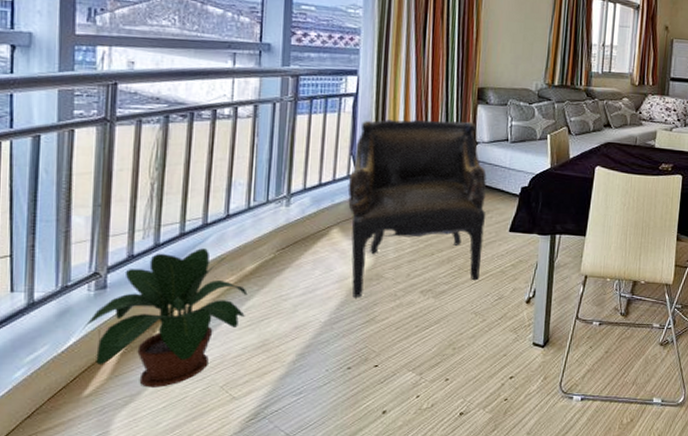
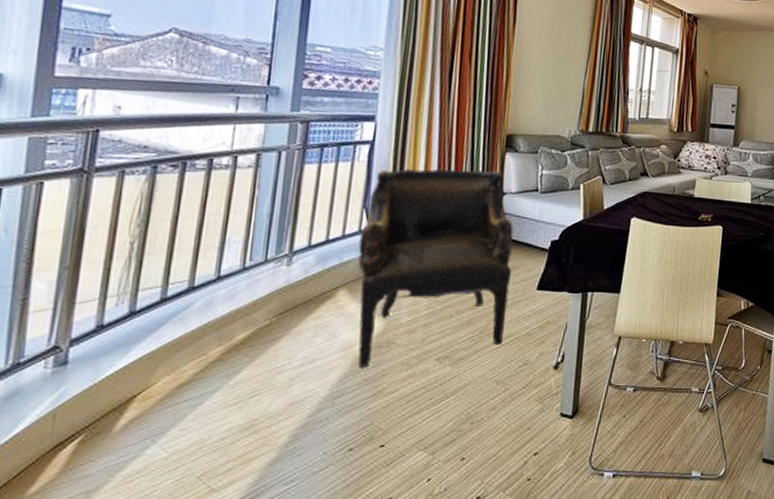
potted plant: present [75,248,248,388] -> none [23,315,237,481]

